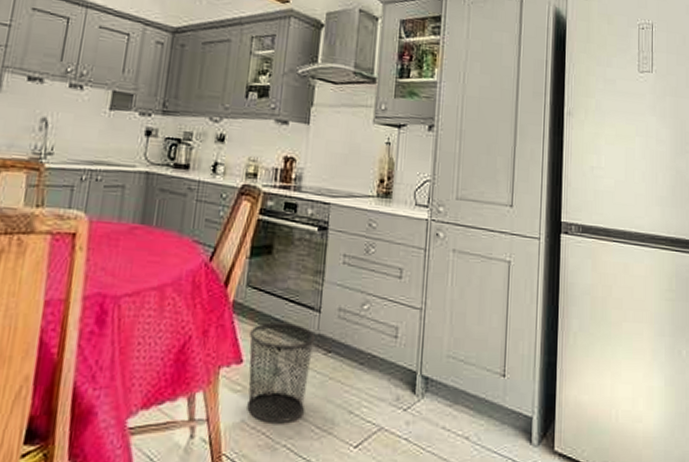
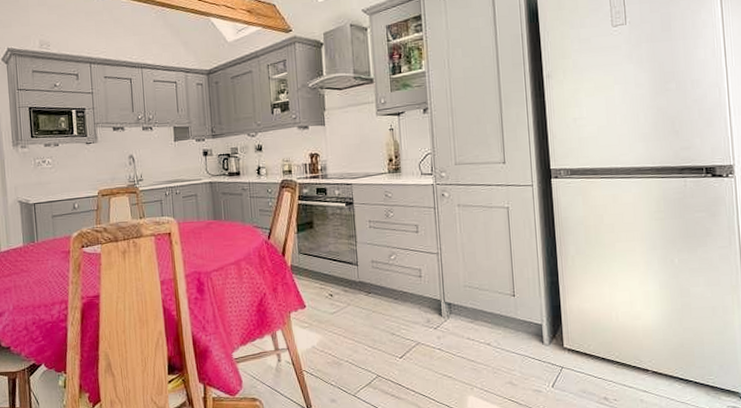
waste bin: present [247,322,315,424] -> none [306,276,357,347]

